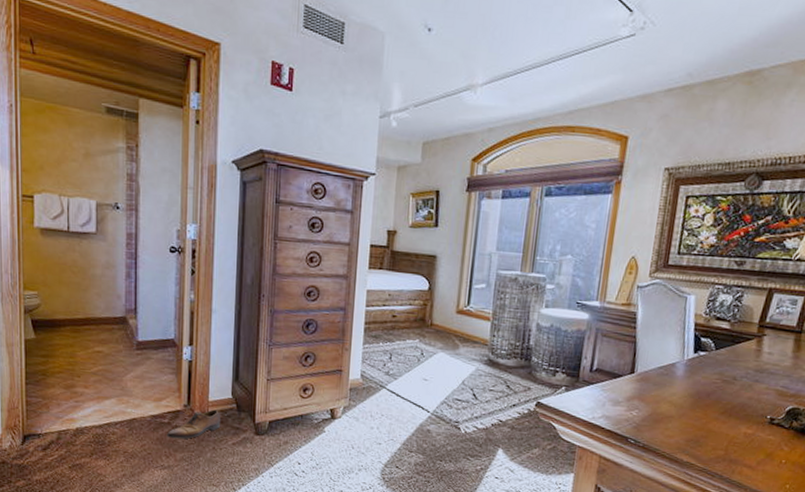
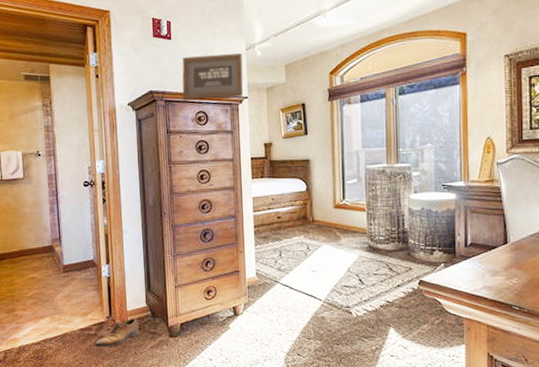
picture frame: none [298,115,375,173] -> present [182,53,244,101]

